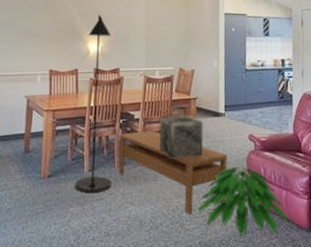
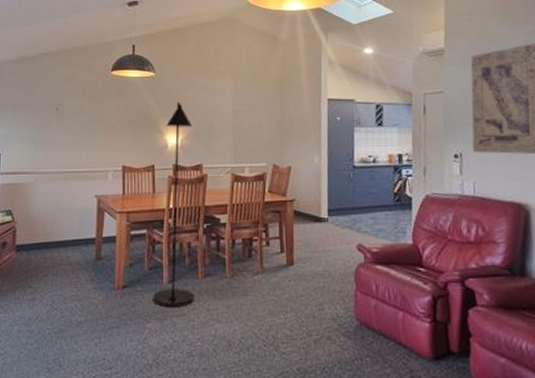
coffee table: present [118,130,228,214] -> none [202,237,332,336]
decorative box: present [159,115,204,159] -> none [249,219,302,270]
indoor plant: present [198,164,290,237] -> none [296,279,408,364]

